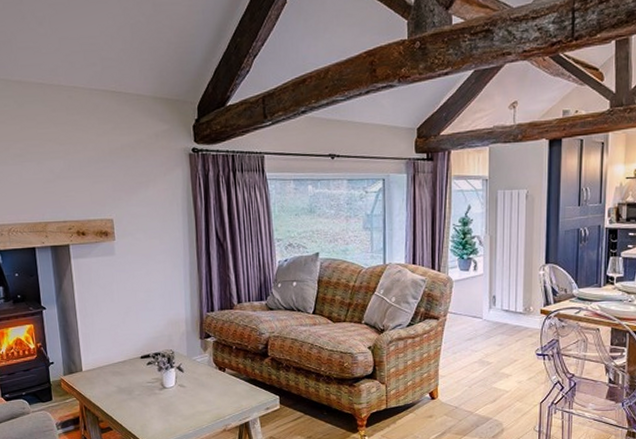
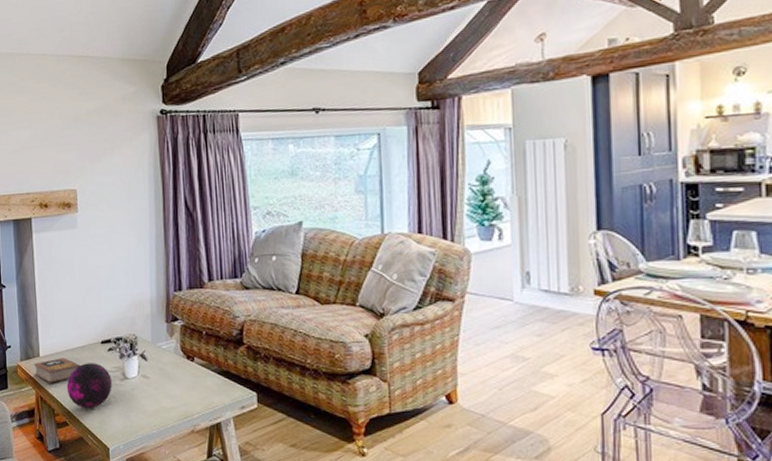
book: none [76,371,122,394] -> present [33,358,80,383]
decorative orb: none [109,375,152,415] -> present [66,363,112,409]

